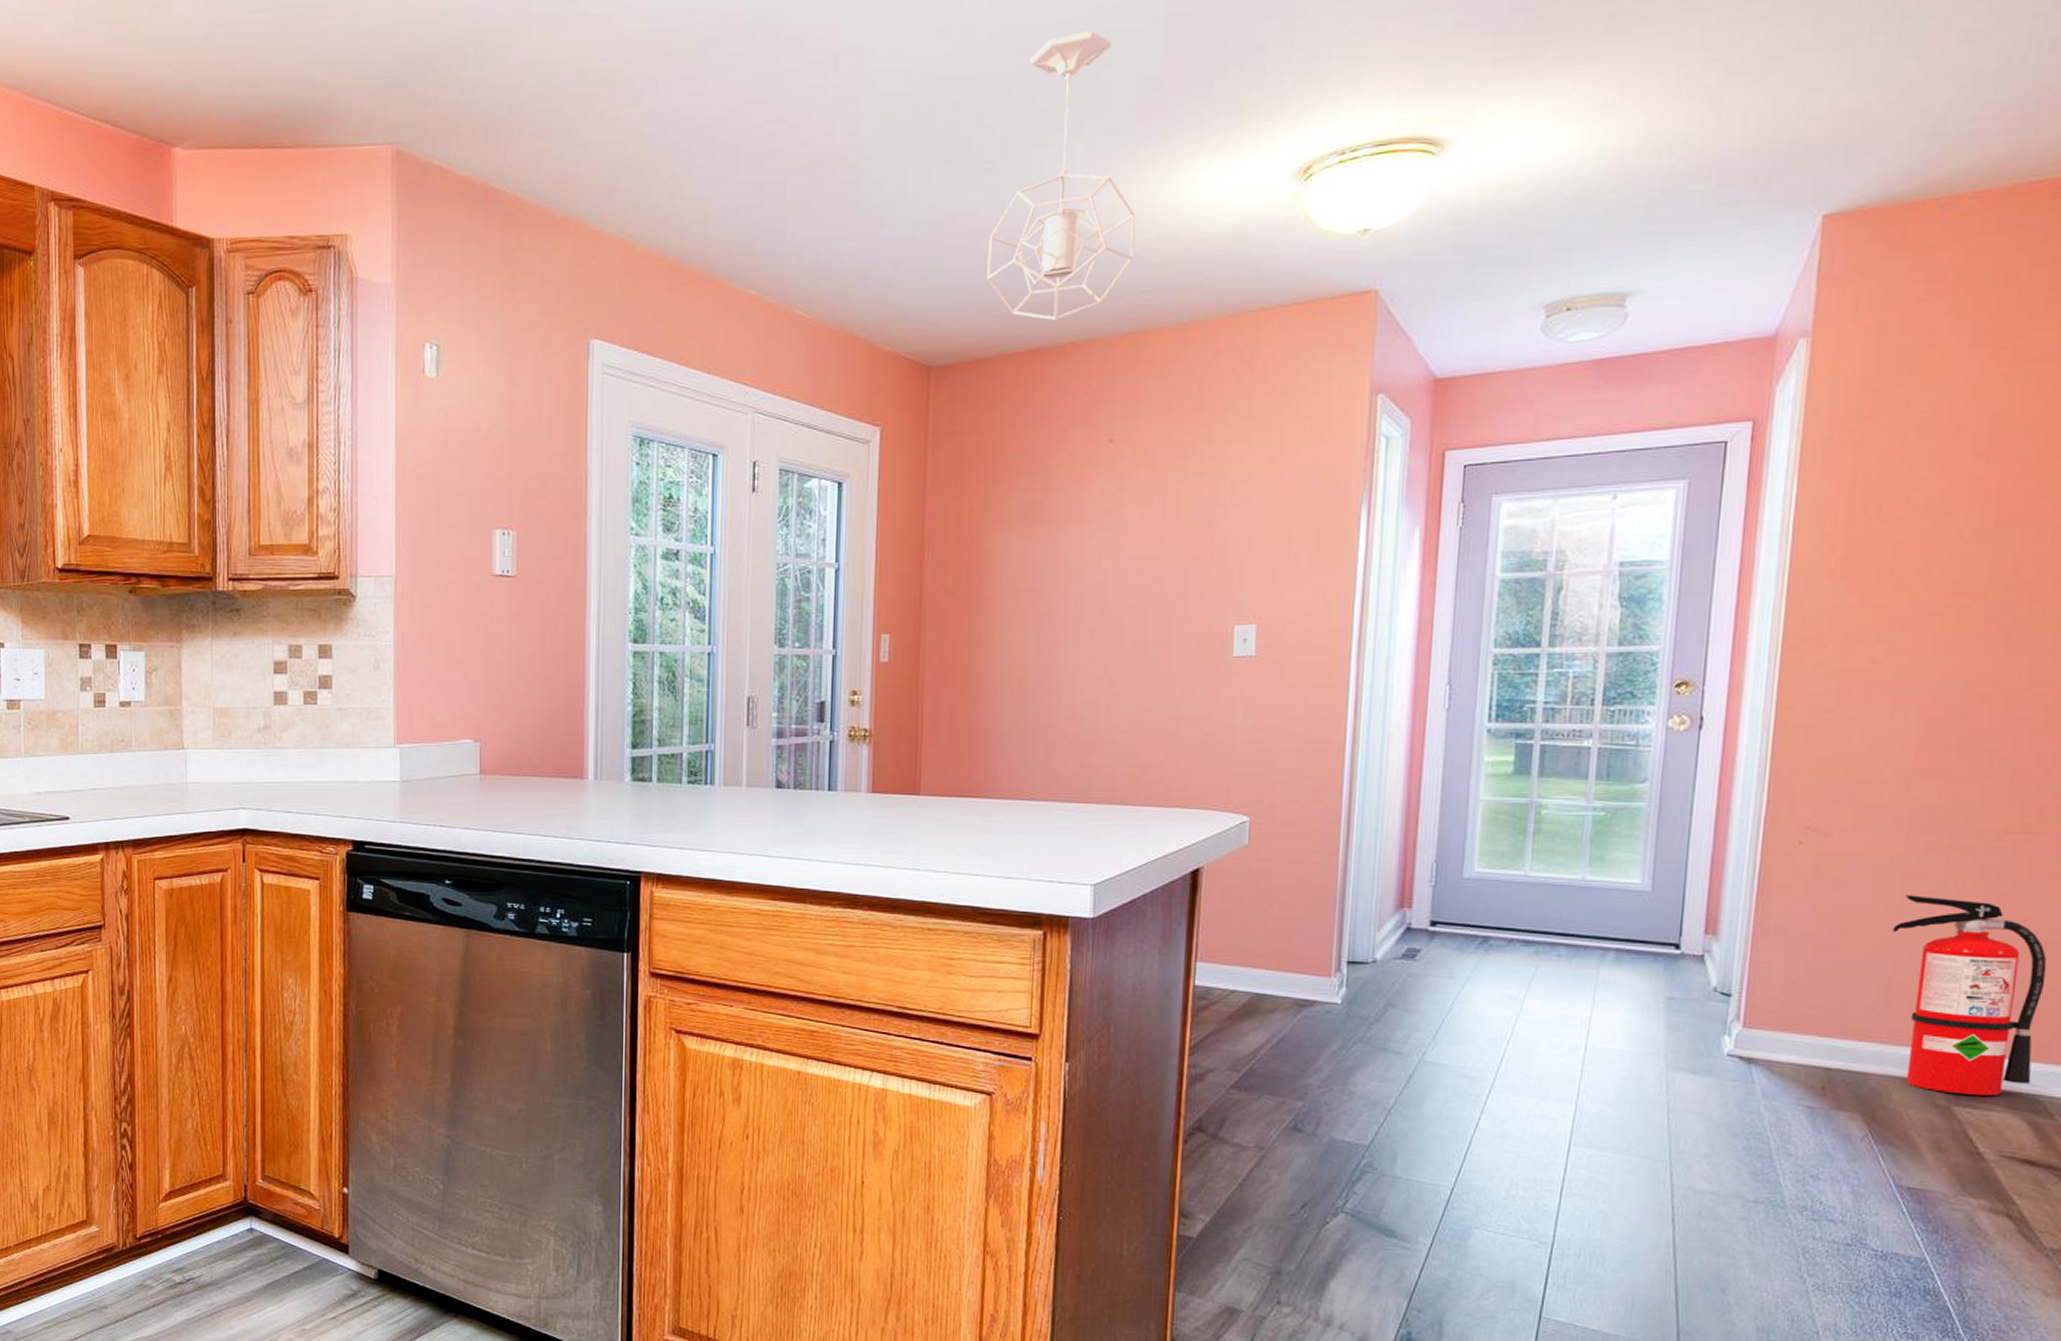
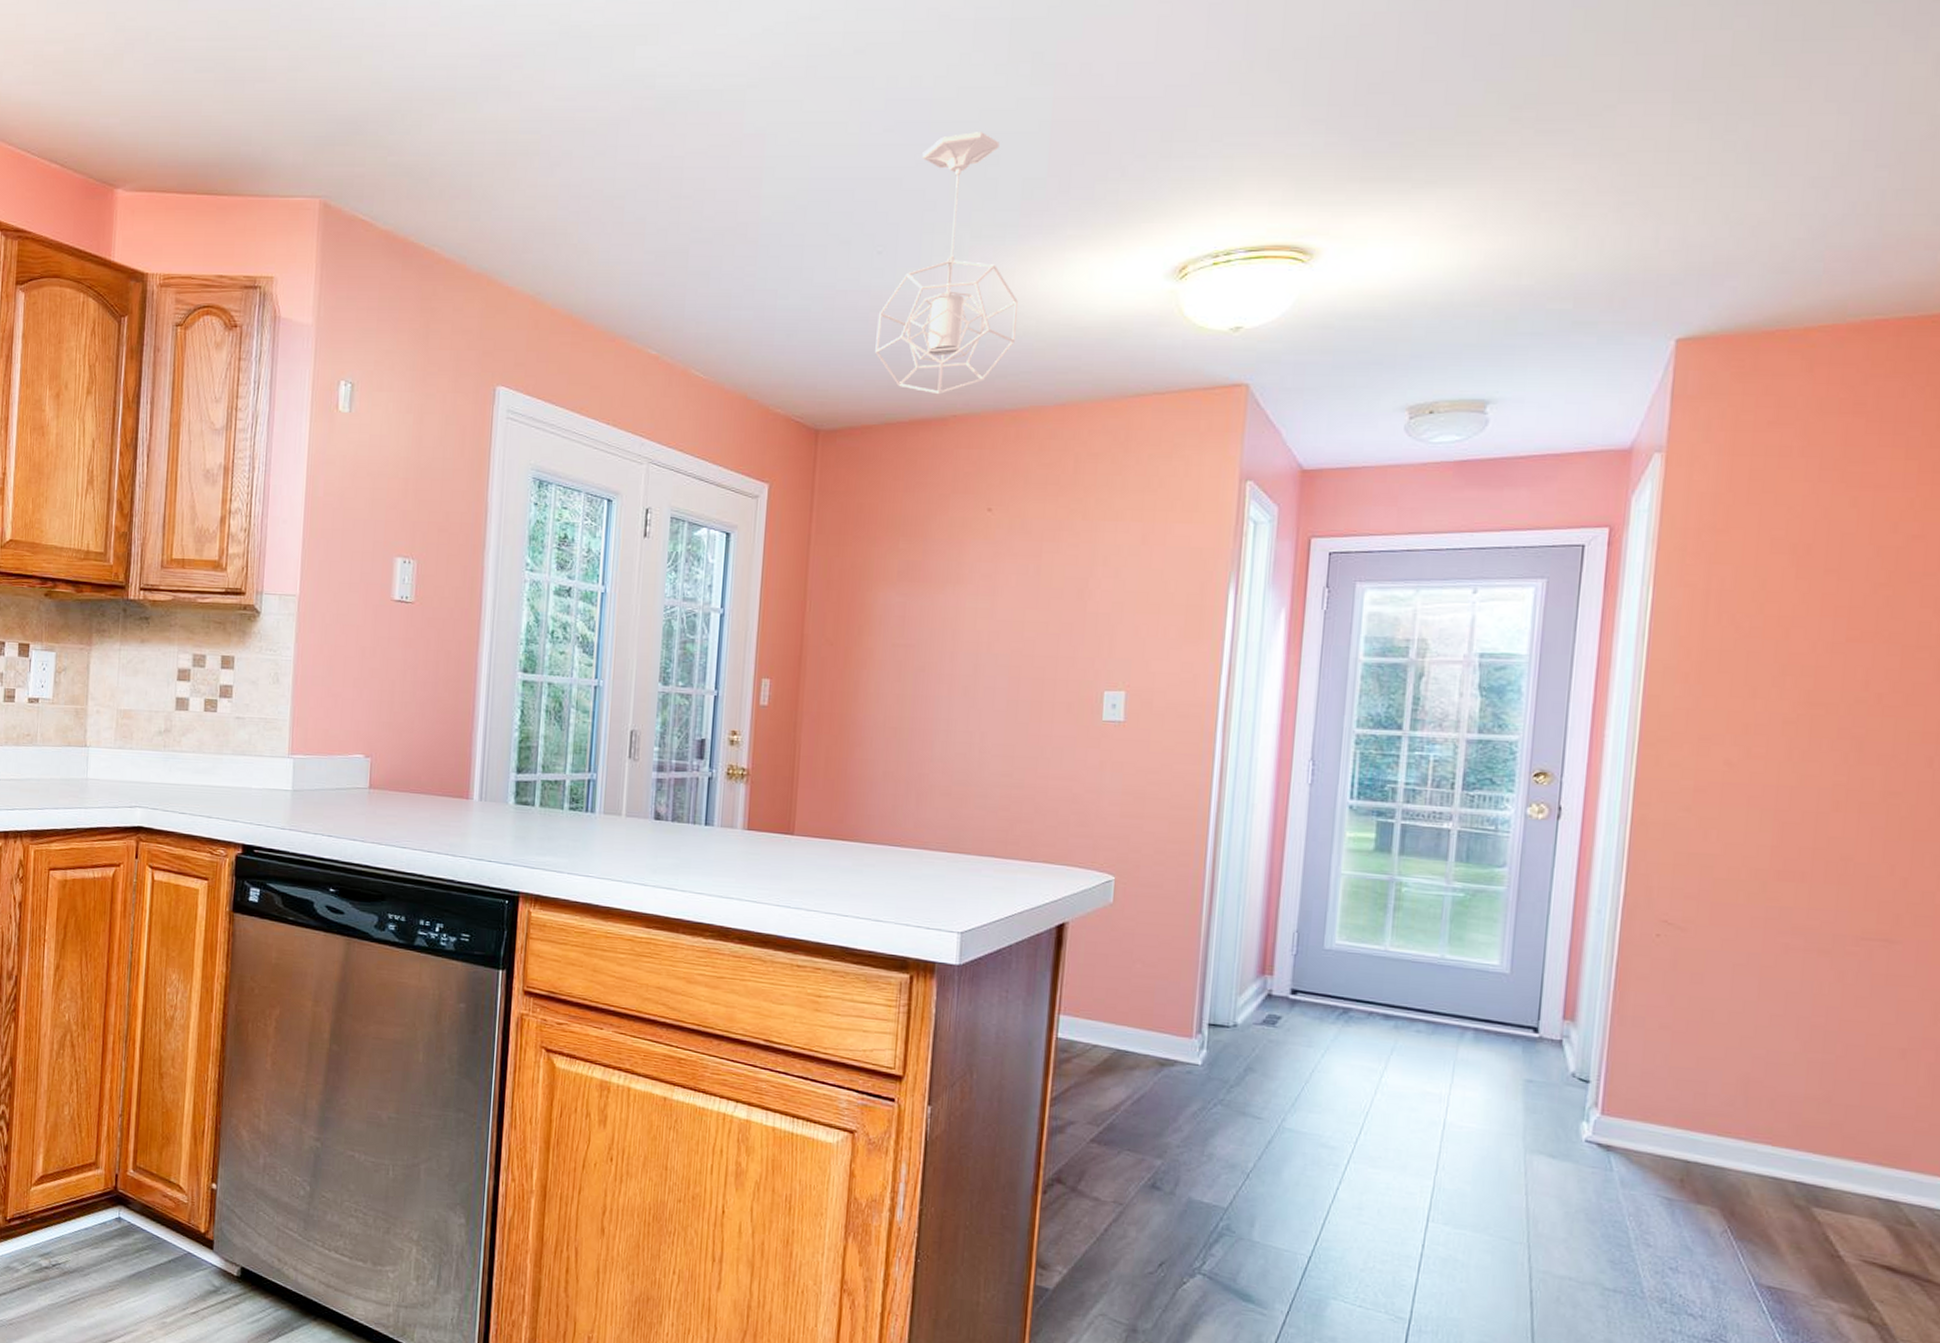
fire extinguisher: present [1892,895,2047,1096] -> none [1749,994,1905,1200]

